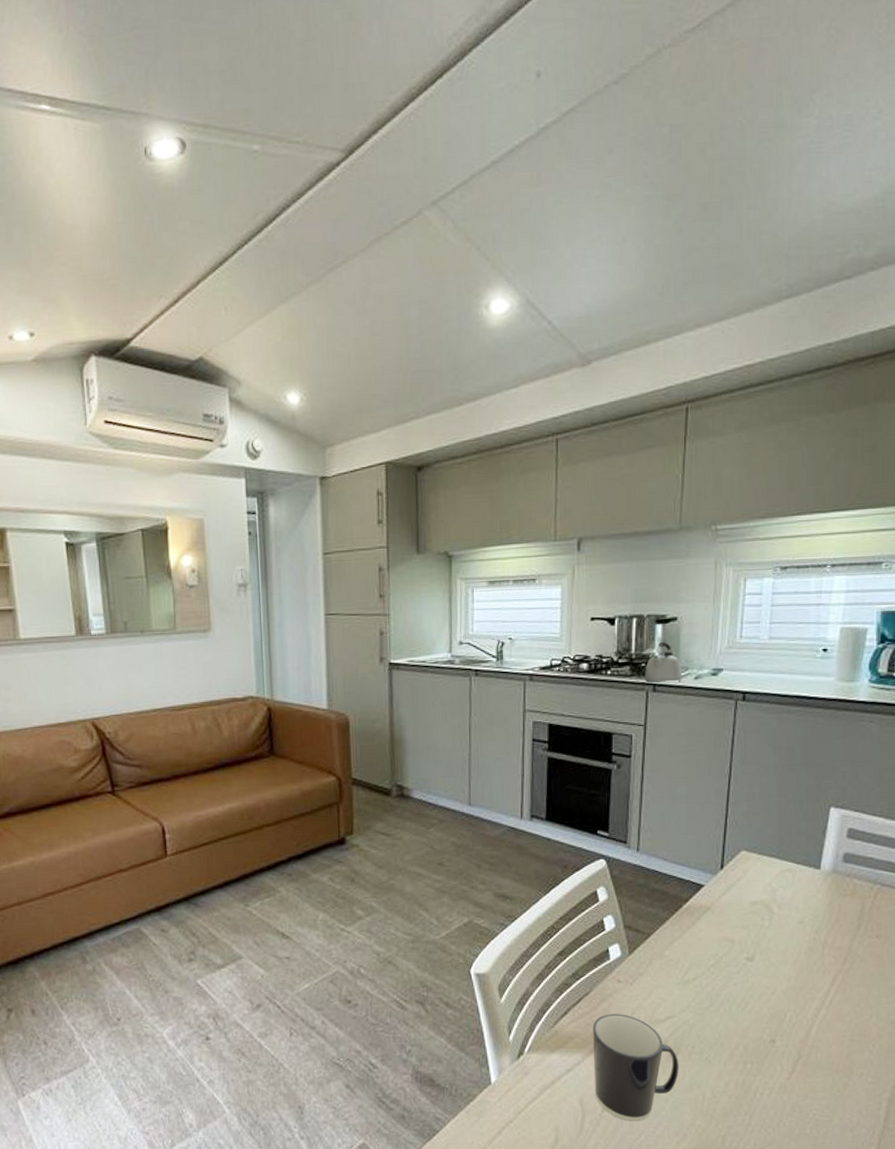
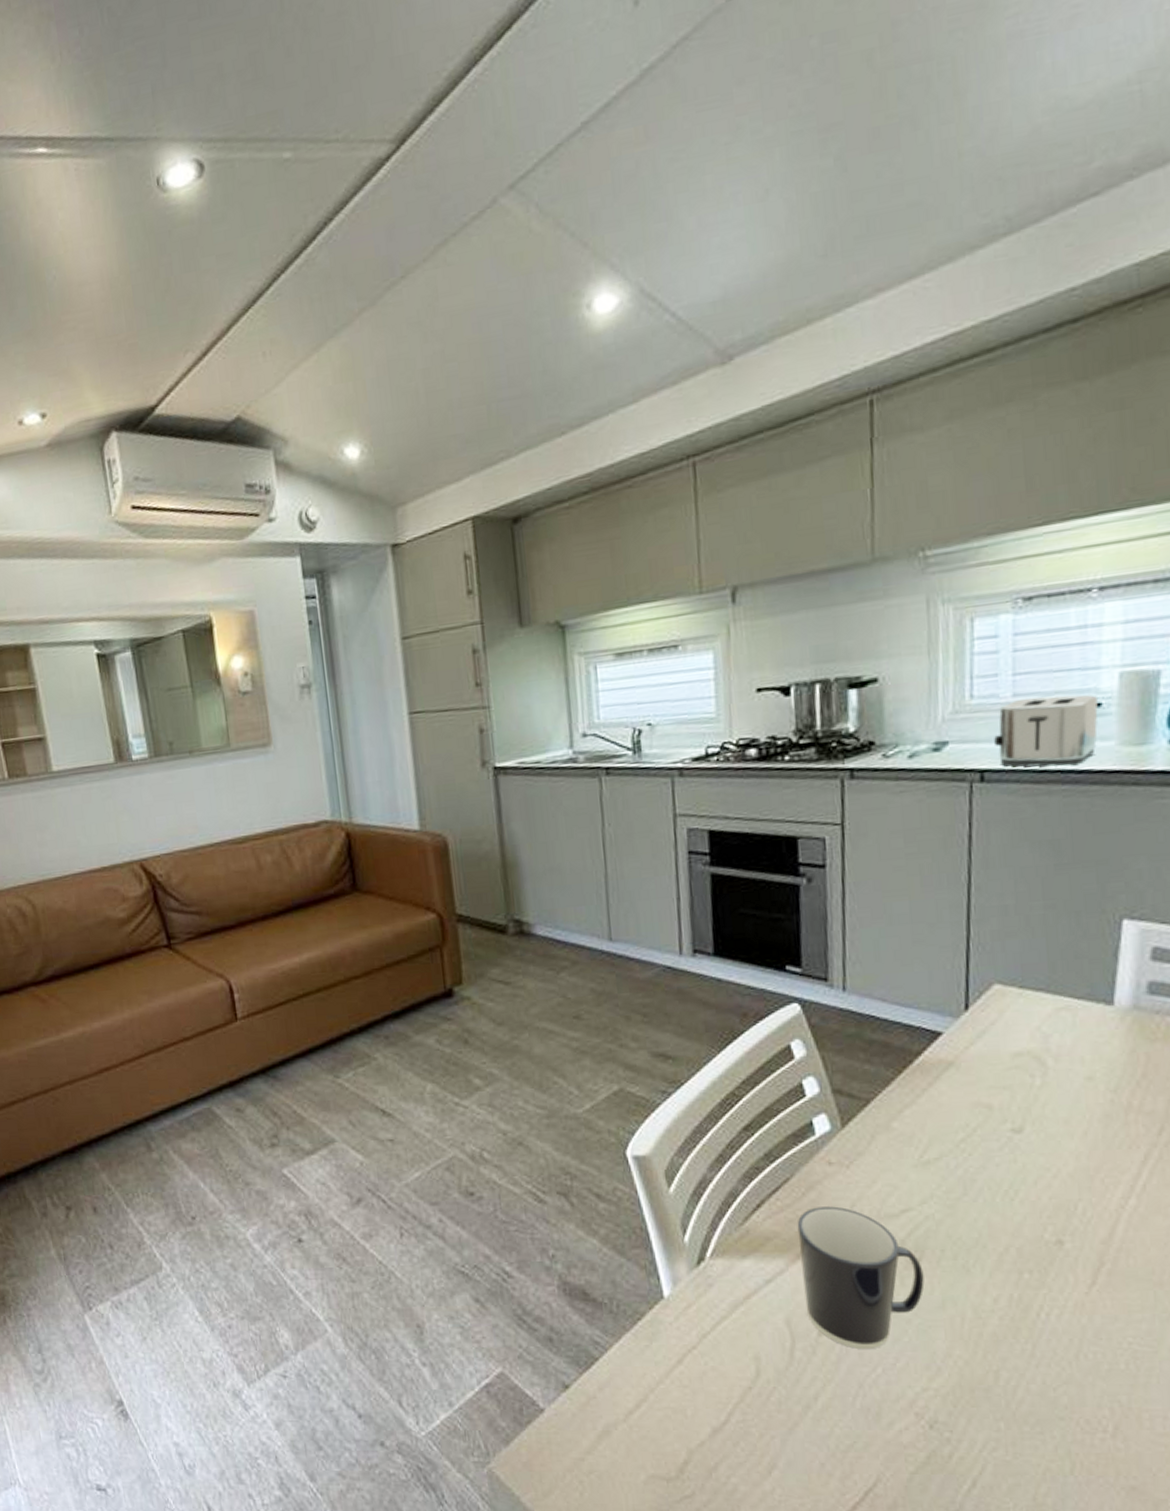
kettle: present [644,642,683,683] -> none [836,712,892,767]
toaster: none [754,641,825,694] -> present [994,694,1098,767]

